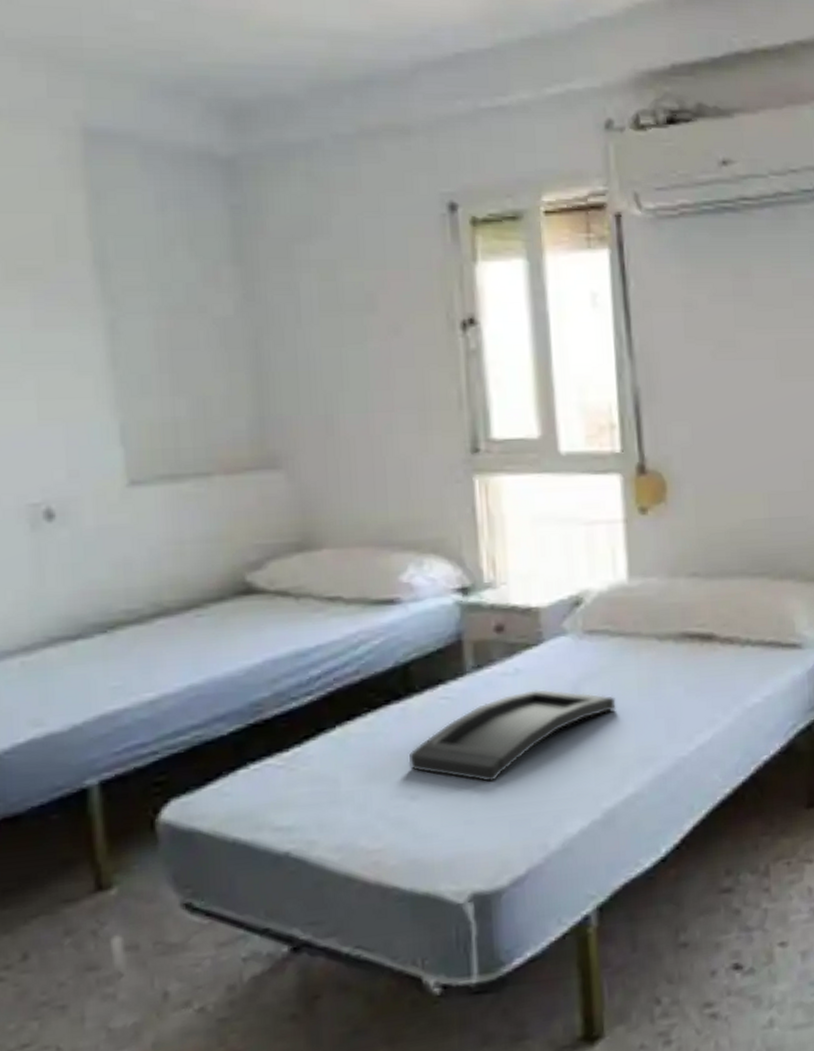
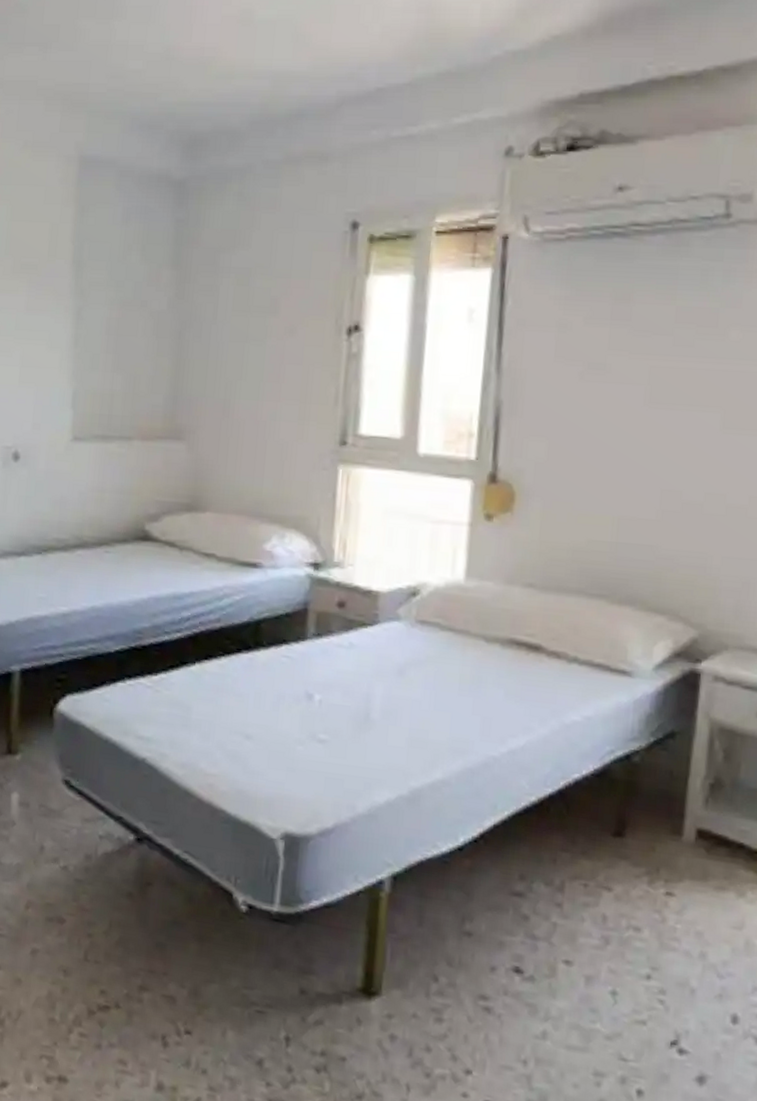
tray: present [408,689,616,783] -> none [248,664,437,740]

